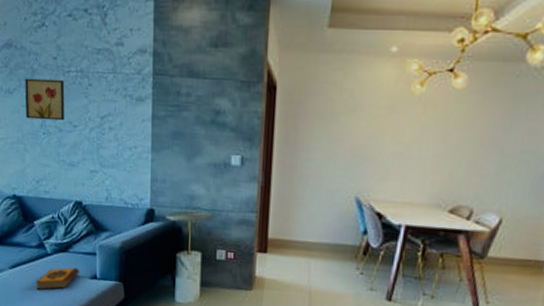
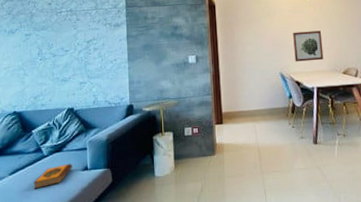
wall art: present [25,78,65,121] -> none [25,18,58,51]
wall art: none [380,141,429,189] -> present [293,30,324,62]

